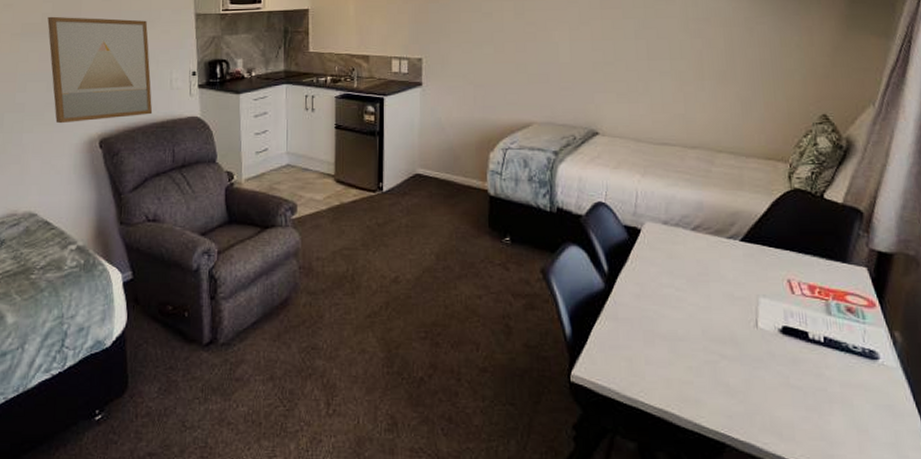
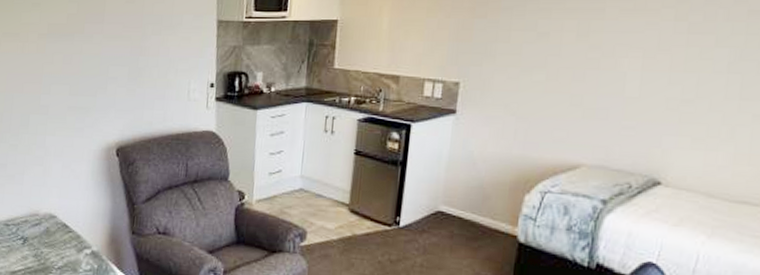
wall art: present [47,16,153,124] -> none [72,17,169,129]

